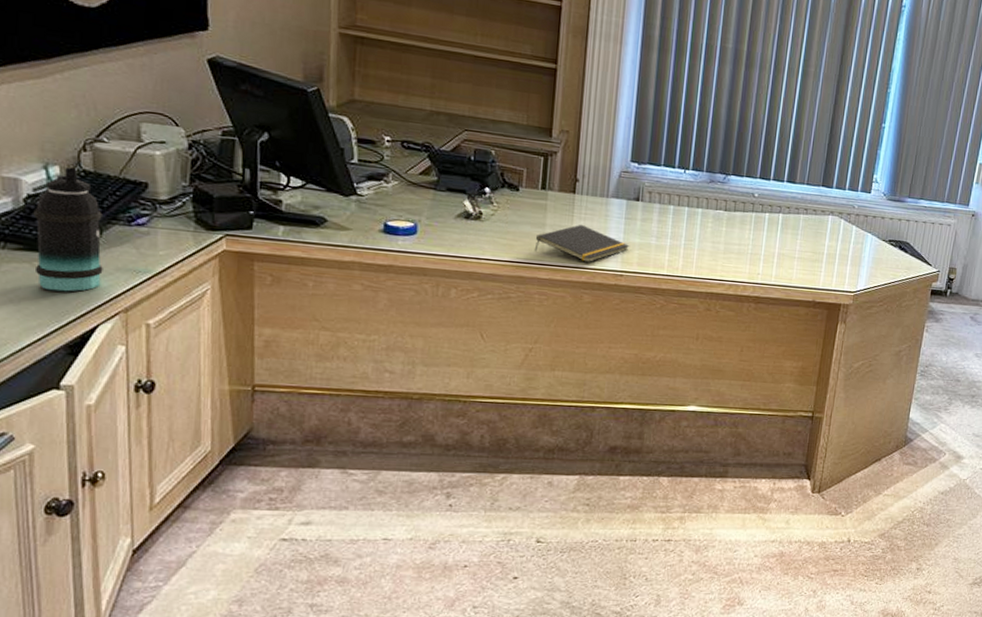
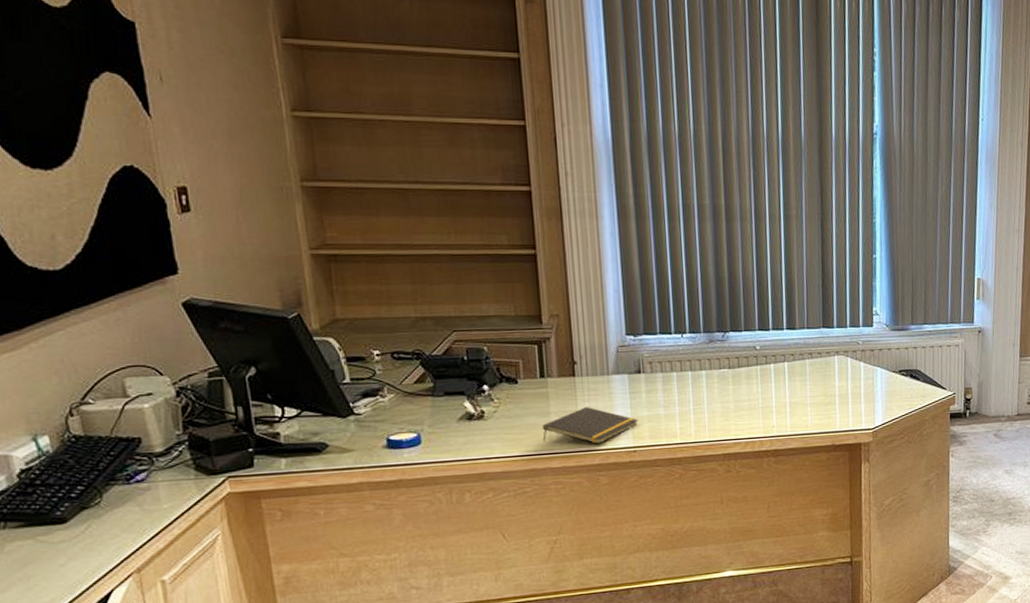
bottle: present [33,167,103,292] -> none [29,434,109,564]

